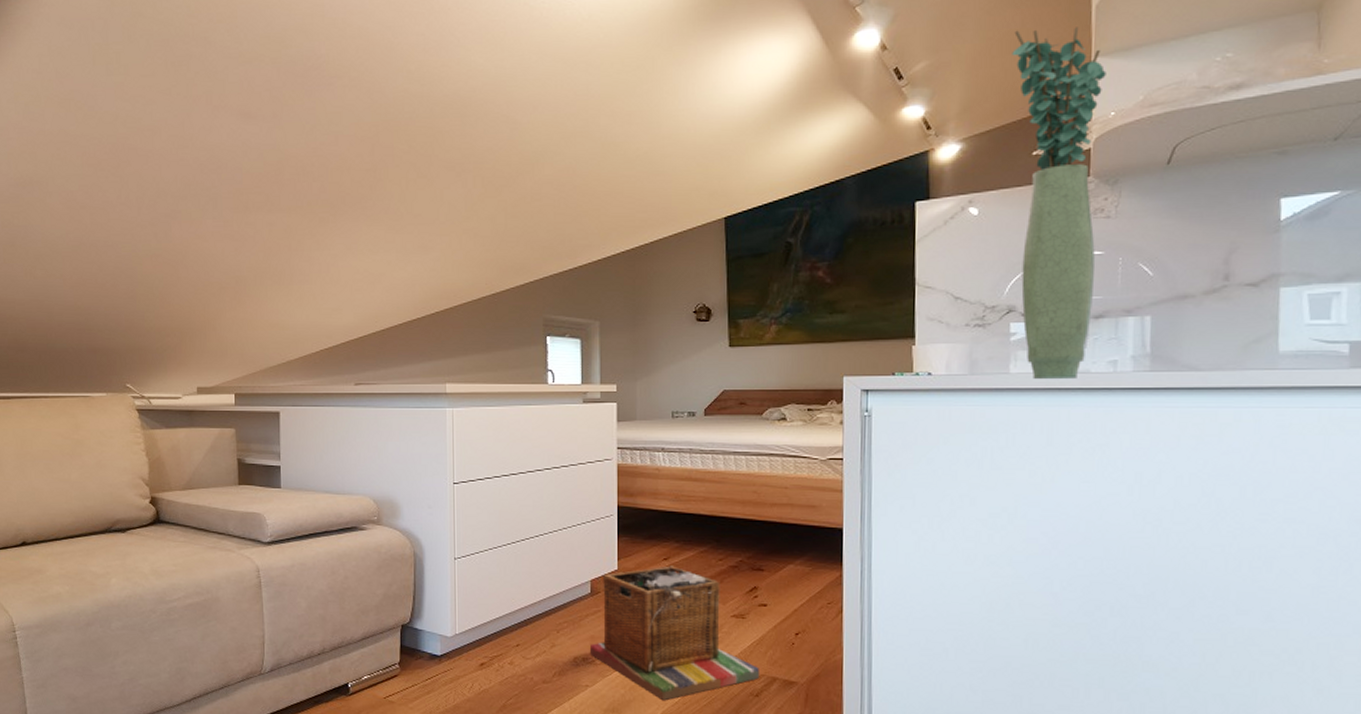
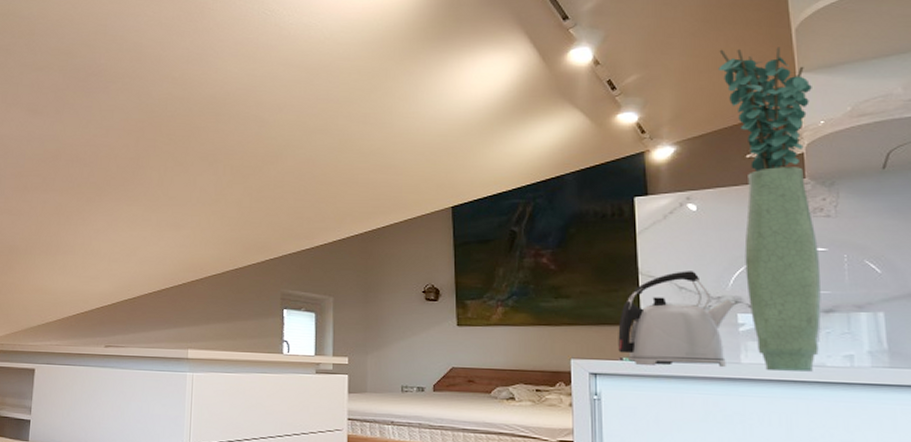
kettle: none [891,280,1010,379] -> present [618,271,737,368]

